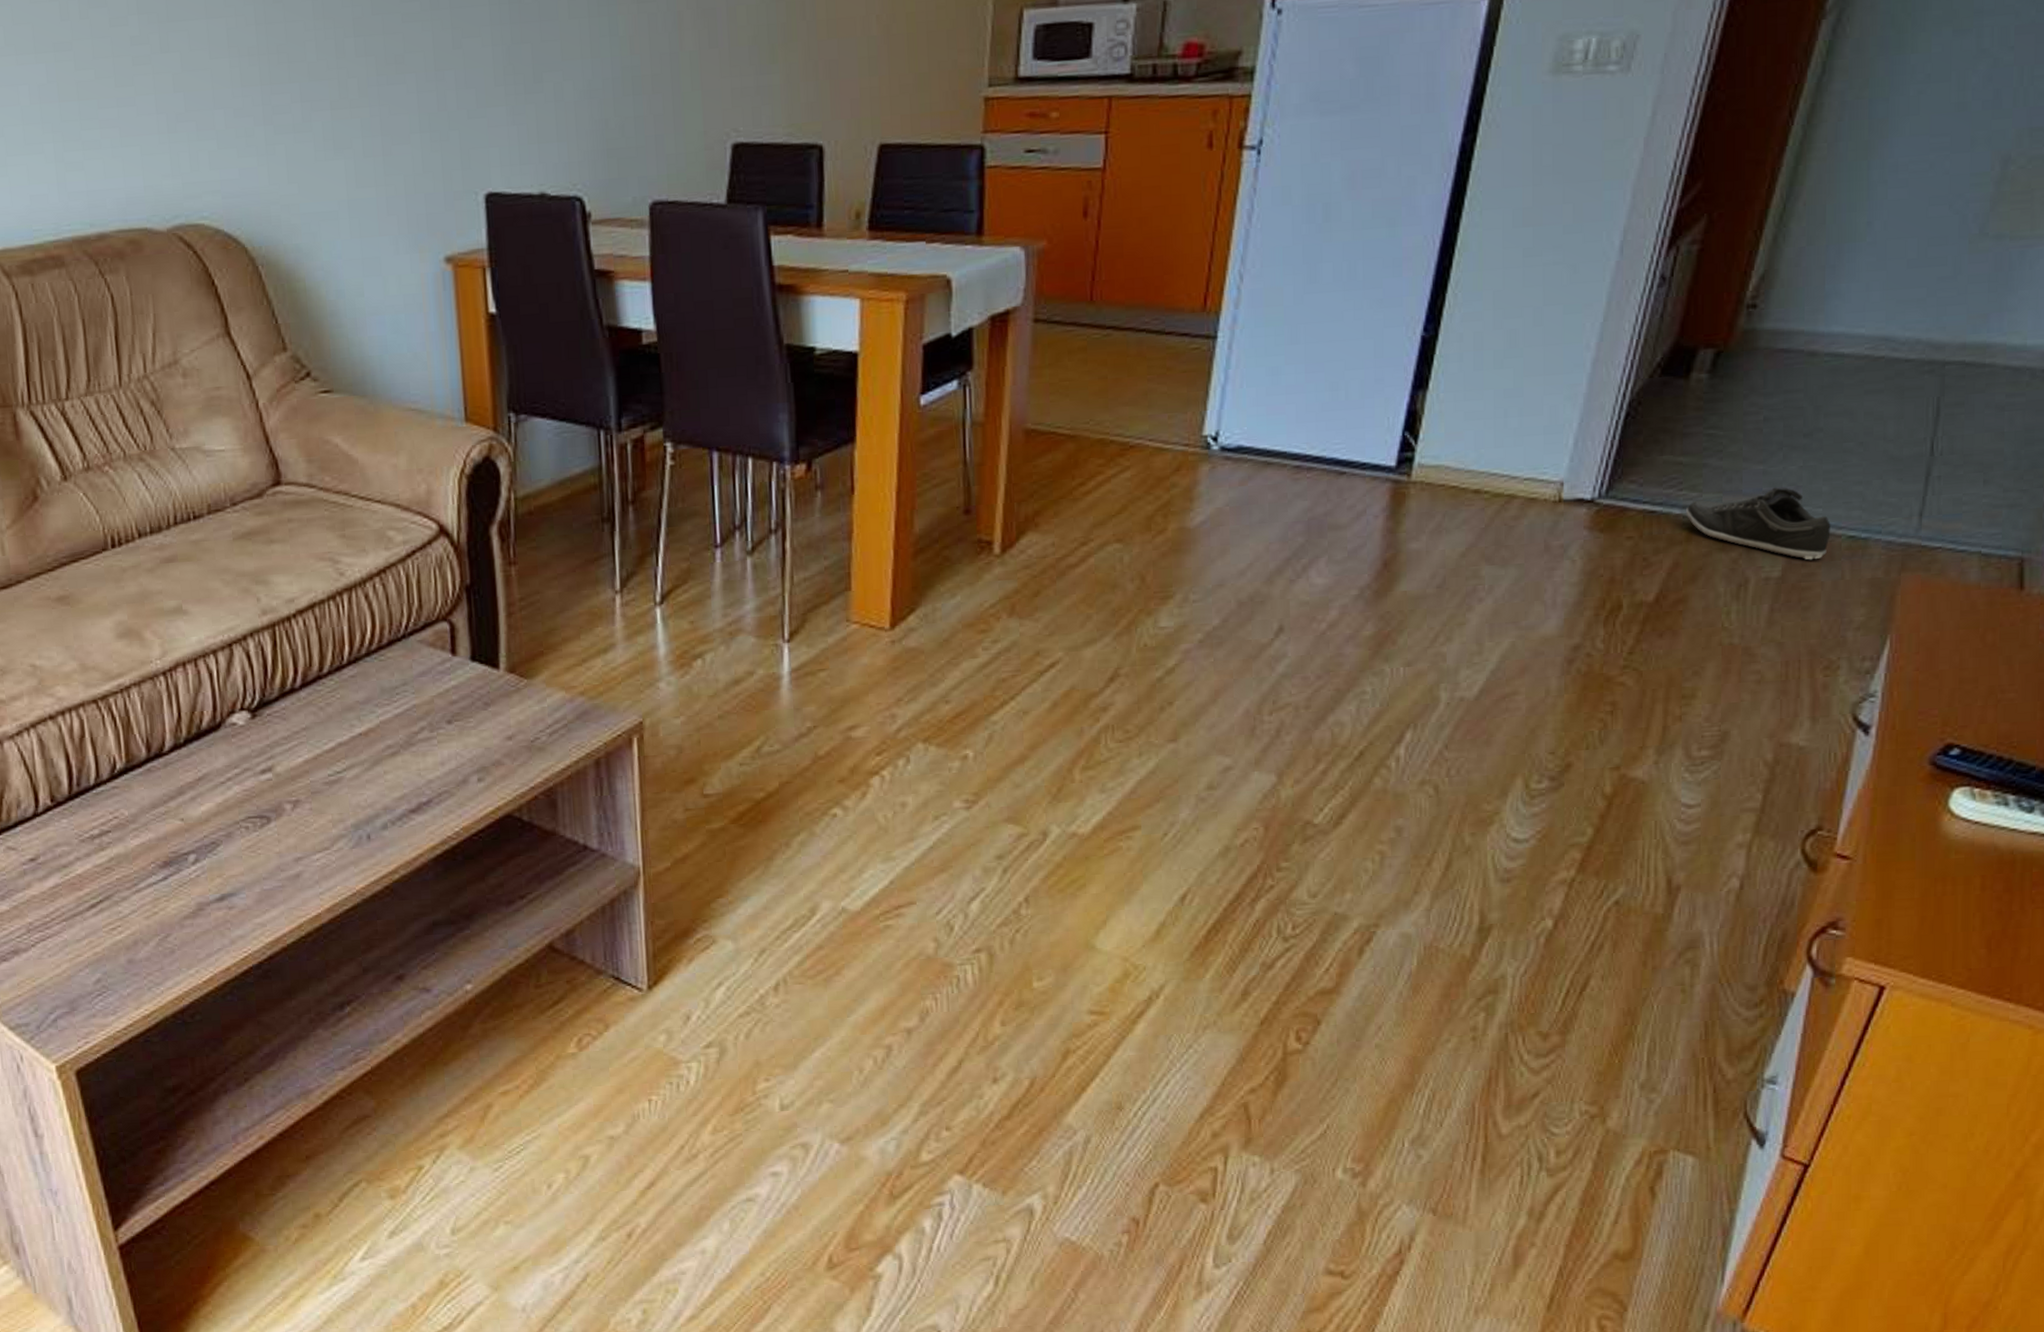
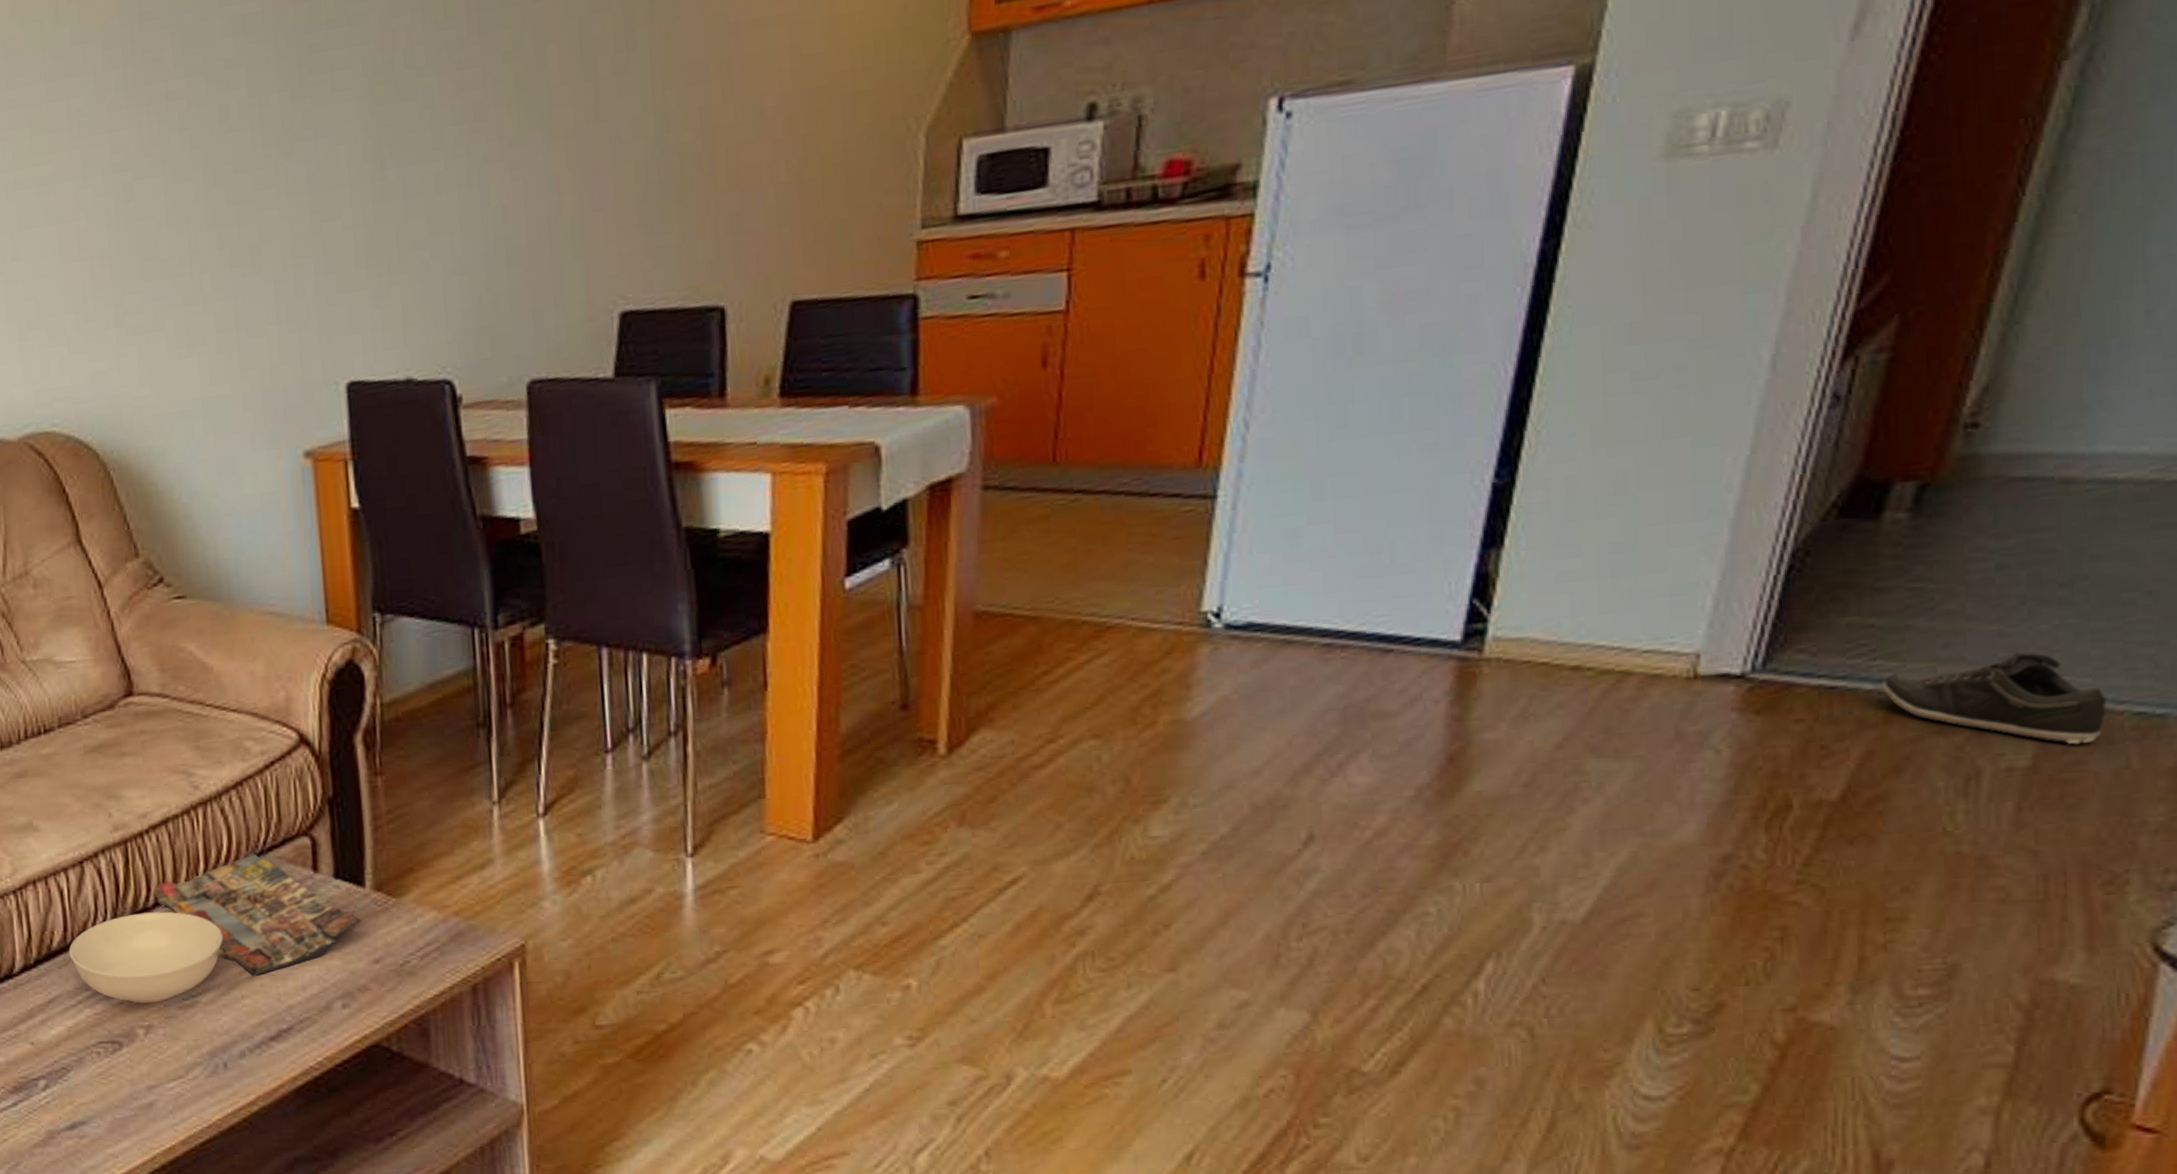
bowl: none [218,692,367,780] -> present [69,911,224,1003]
magazine: none [299,637,496,753] -> present [152,853,362,976]

